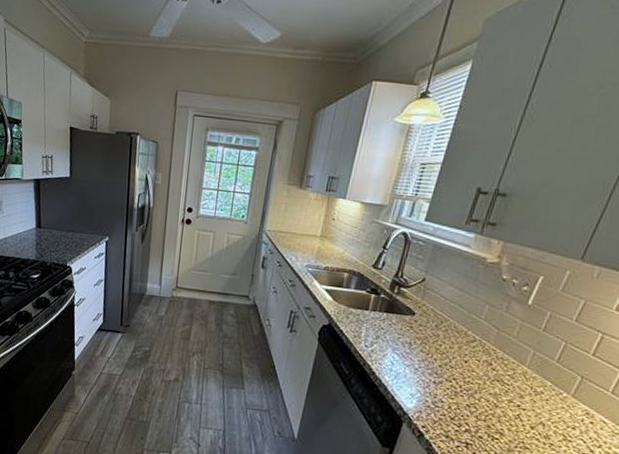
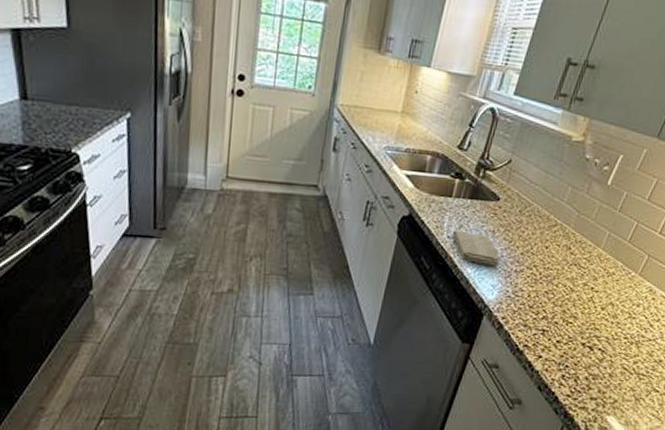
washcloth: none [369,340,418,377] -> present [452,230,501,266]

